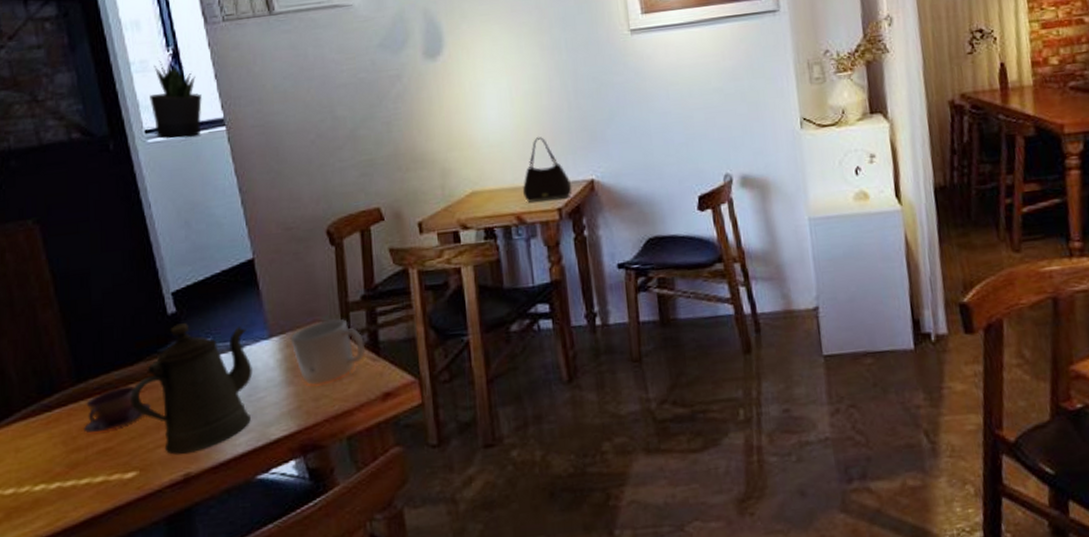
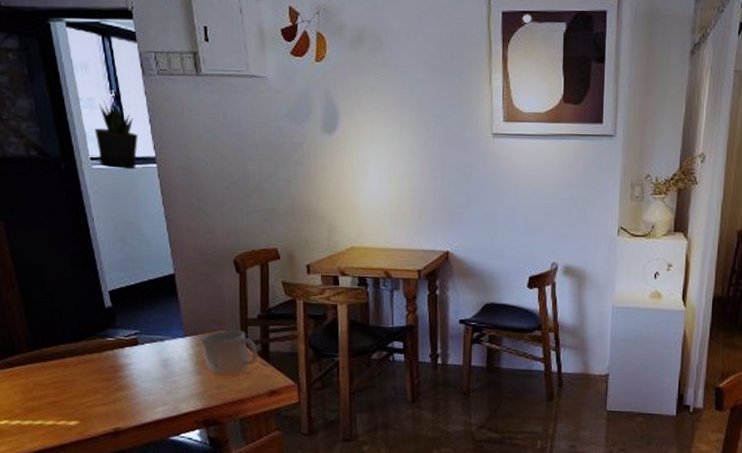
teacup: present [84,385,151,433] -> none [38,357,90,389]
coffee pot: present [130,323,253,455] -> none [74,316,170,413]
handbag: present [522,137,572,202] -> none [391,211,431,263]

